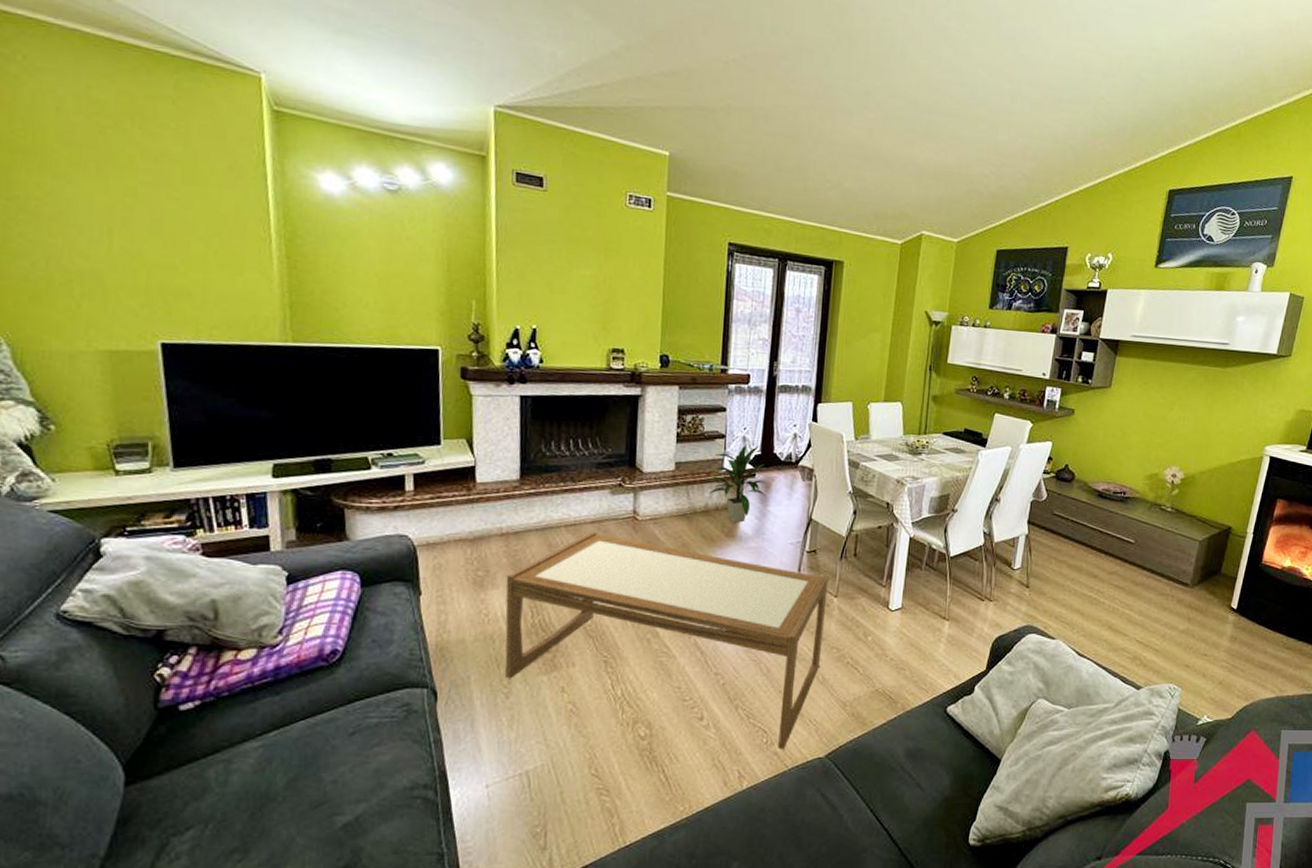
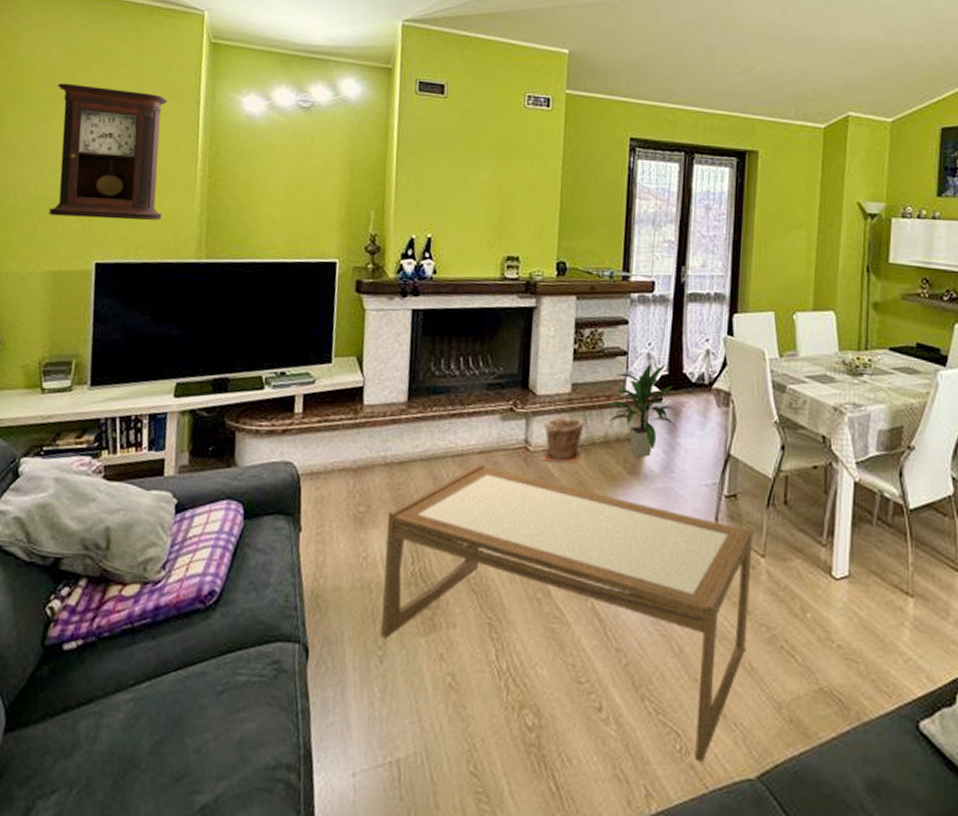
pendulum clock: none [81,141,236,301] -> present [48,83,168,221]
plant pot: none [650,491,687,530] -> present [543,417,584,464]

